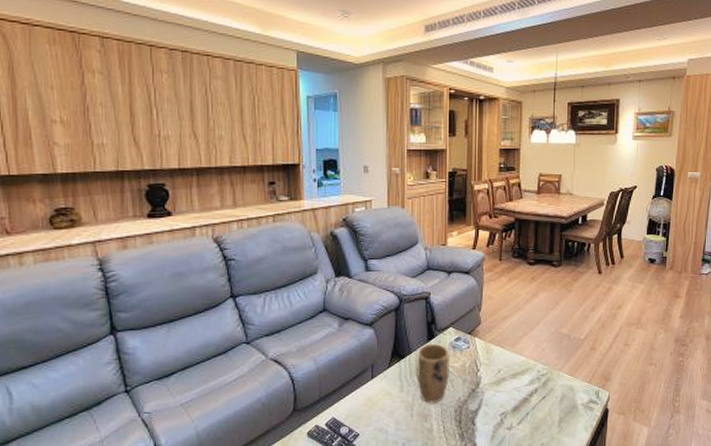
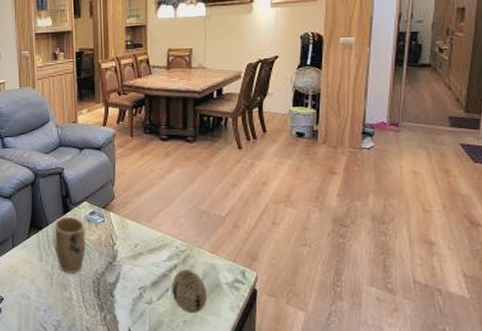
decorative egg: none [532,393,564,437] -> present [172,269,207,314]

